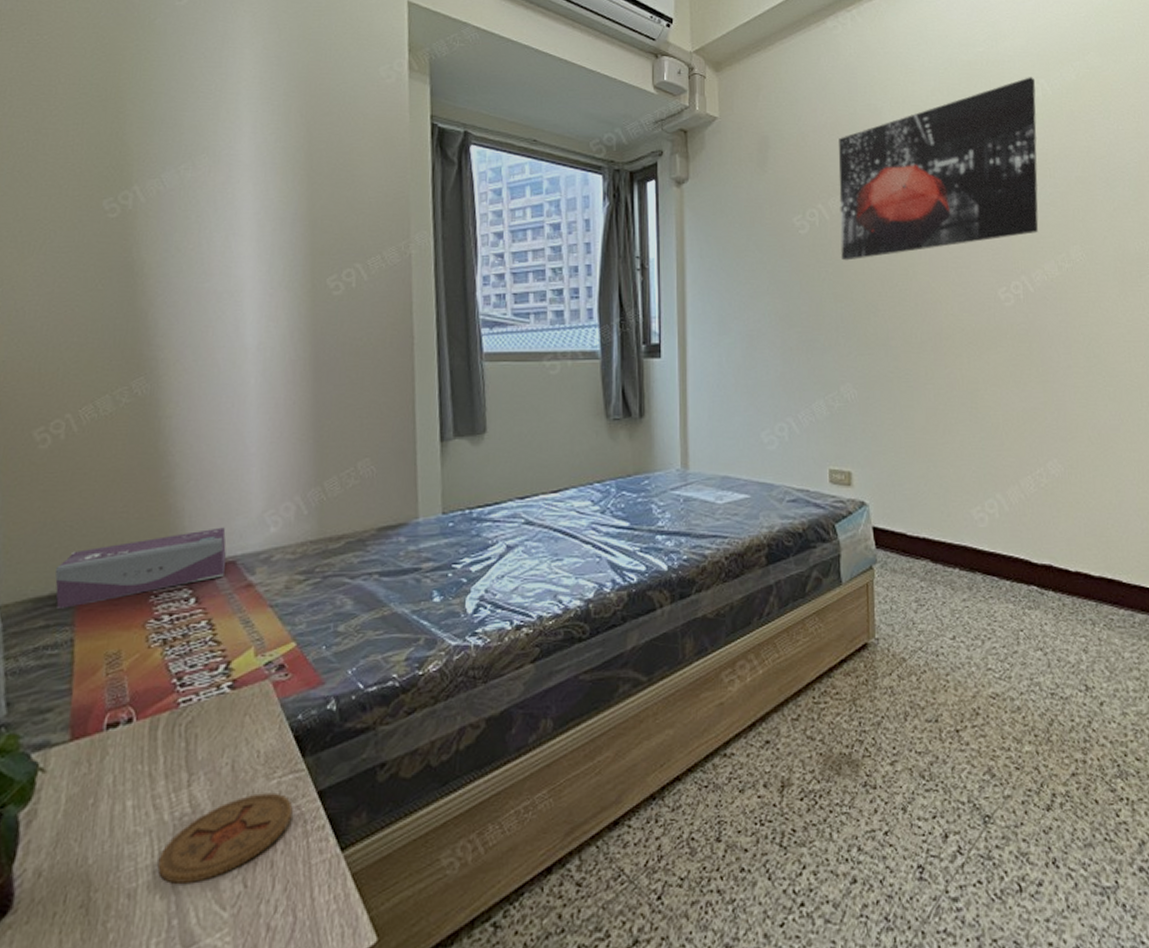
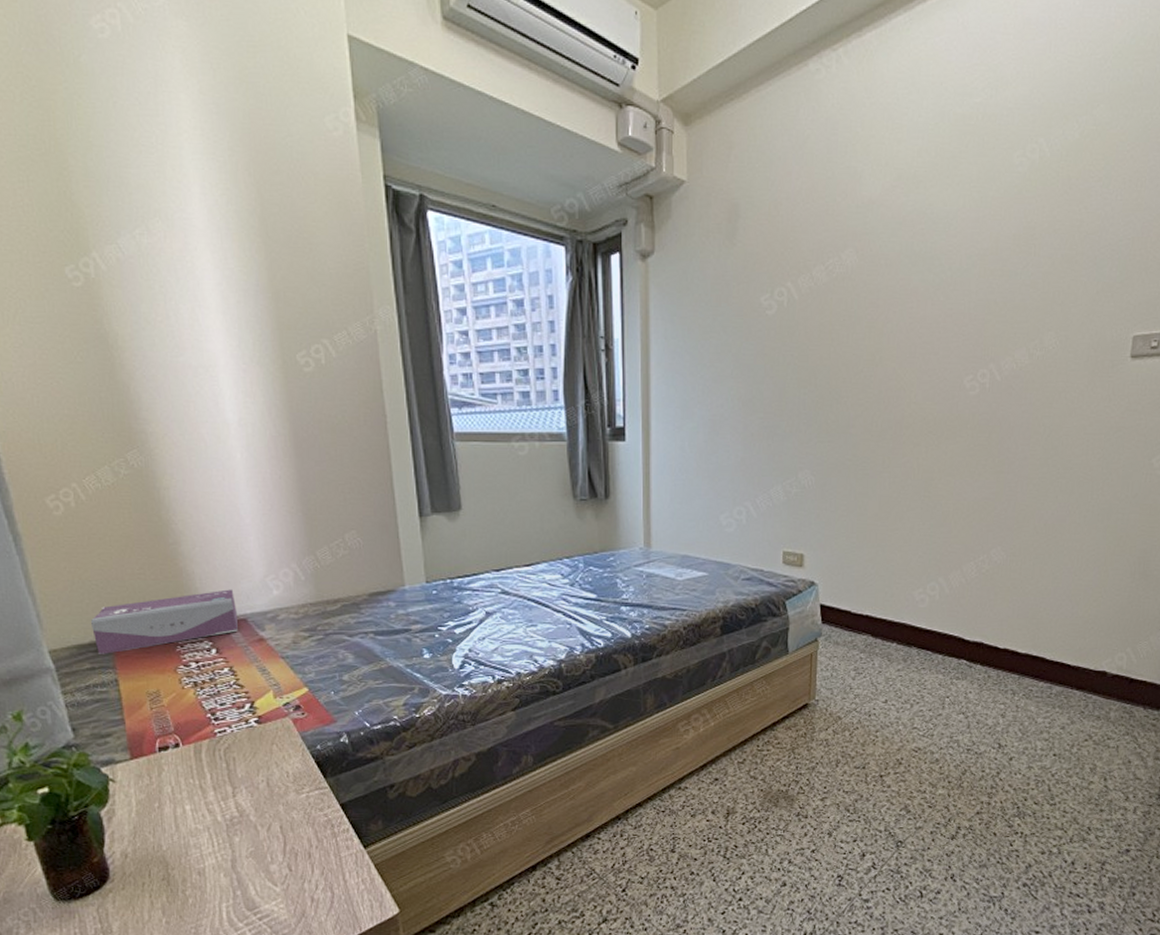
coaster: present [157,792,293,884] -> none [218,804,322,866]
wall art: present [838,77,1039,261] -> none [808,135,1034,344]

